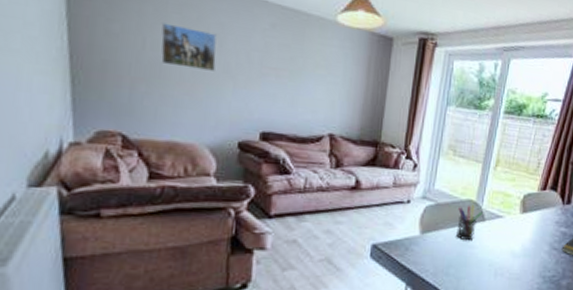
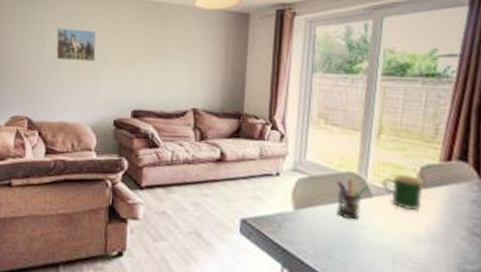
mug: none [493,200,524,232] -> present [382,173,423,212]

